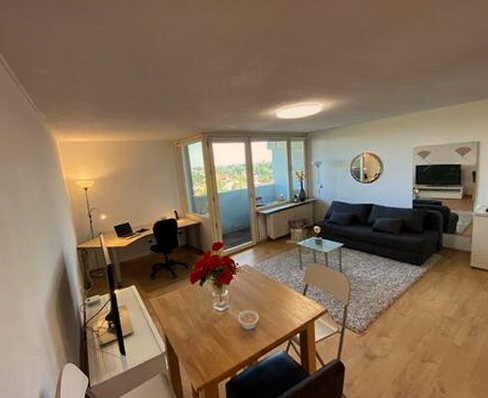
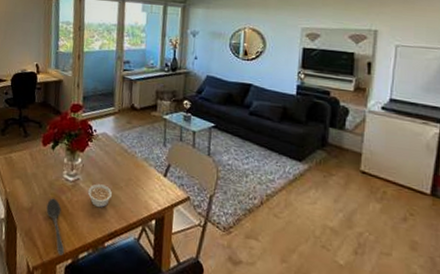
stirrer: none [202,328,223,375] -> present [46,198,65,256]

